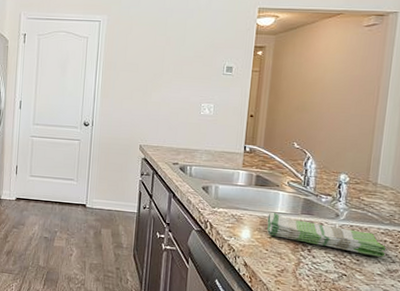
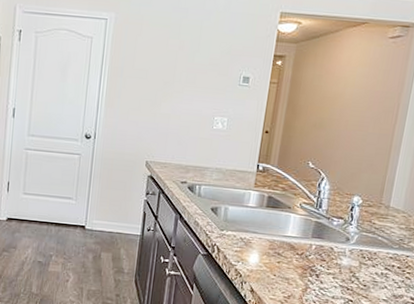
dish towel: present [266,212,386,257] -> none [275,235,394,283]

